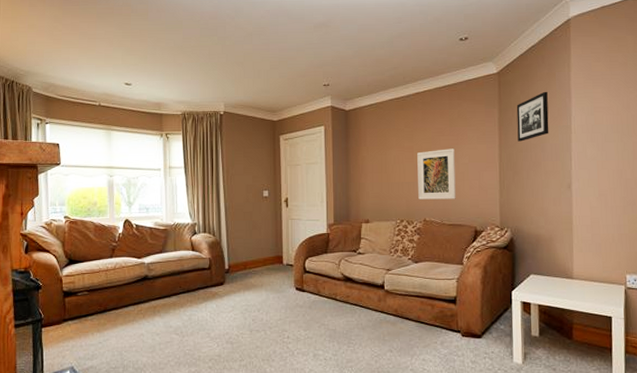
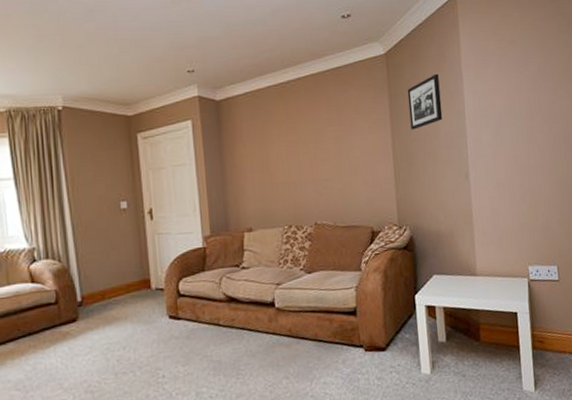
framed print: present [417,148,456,200] -> none [302,140,349,201]

